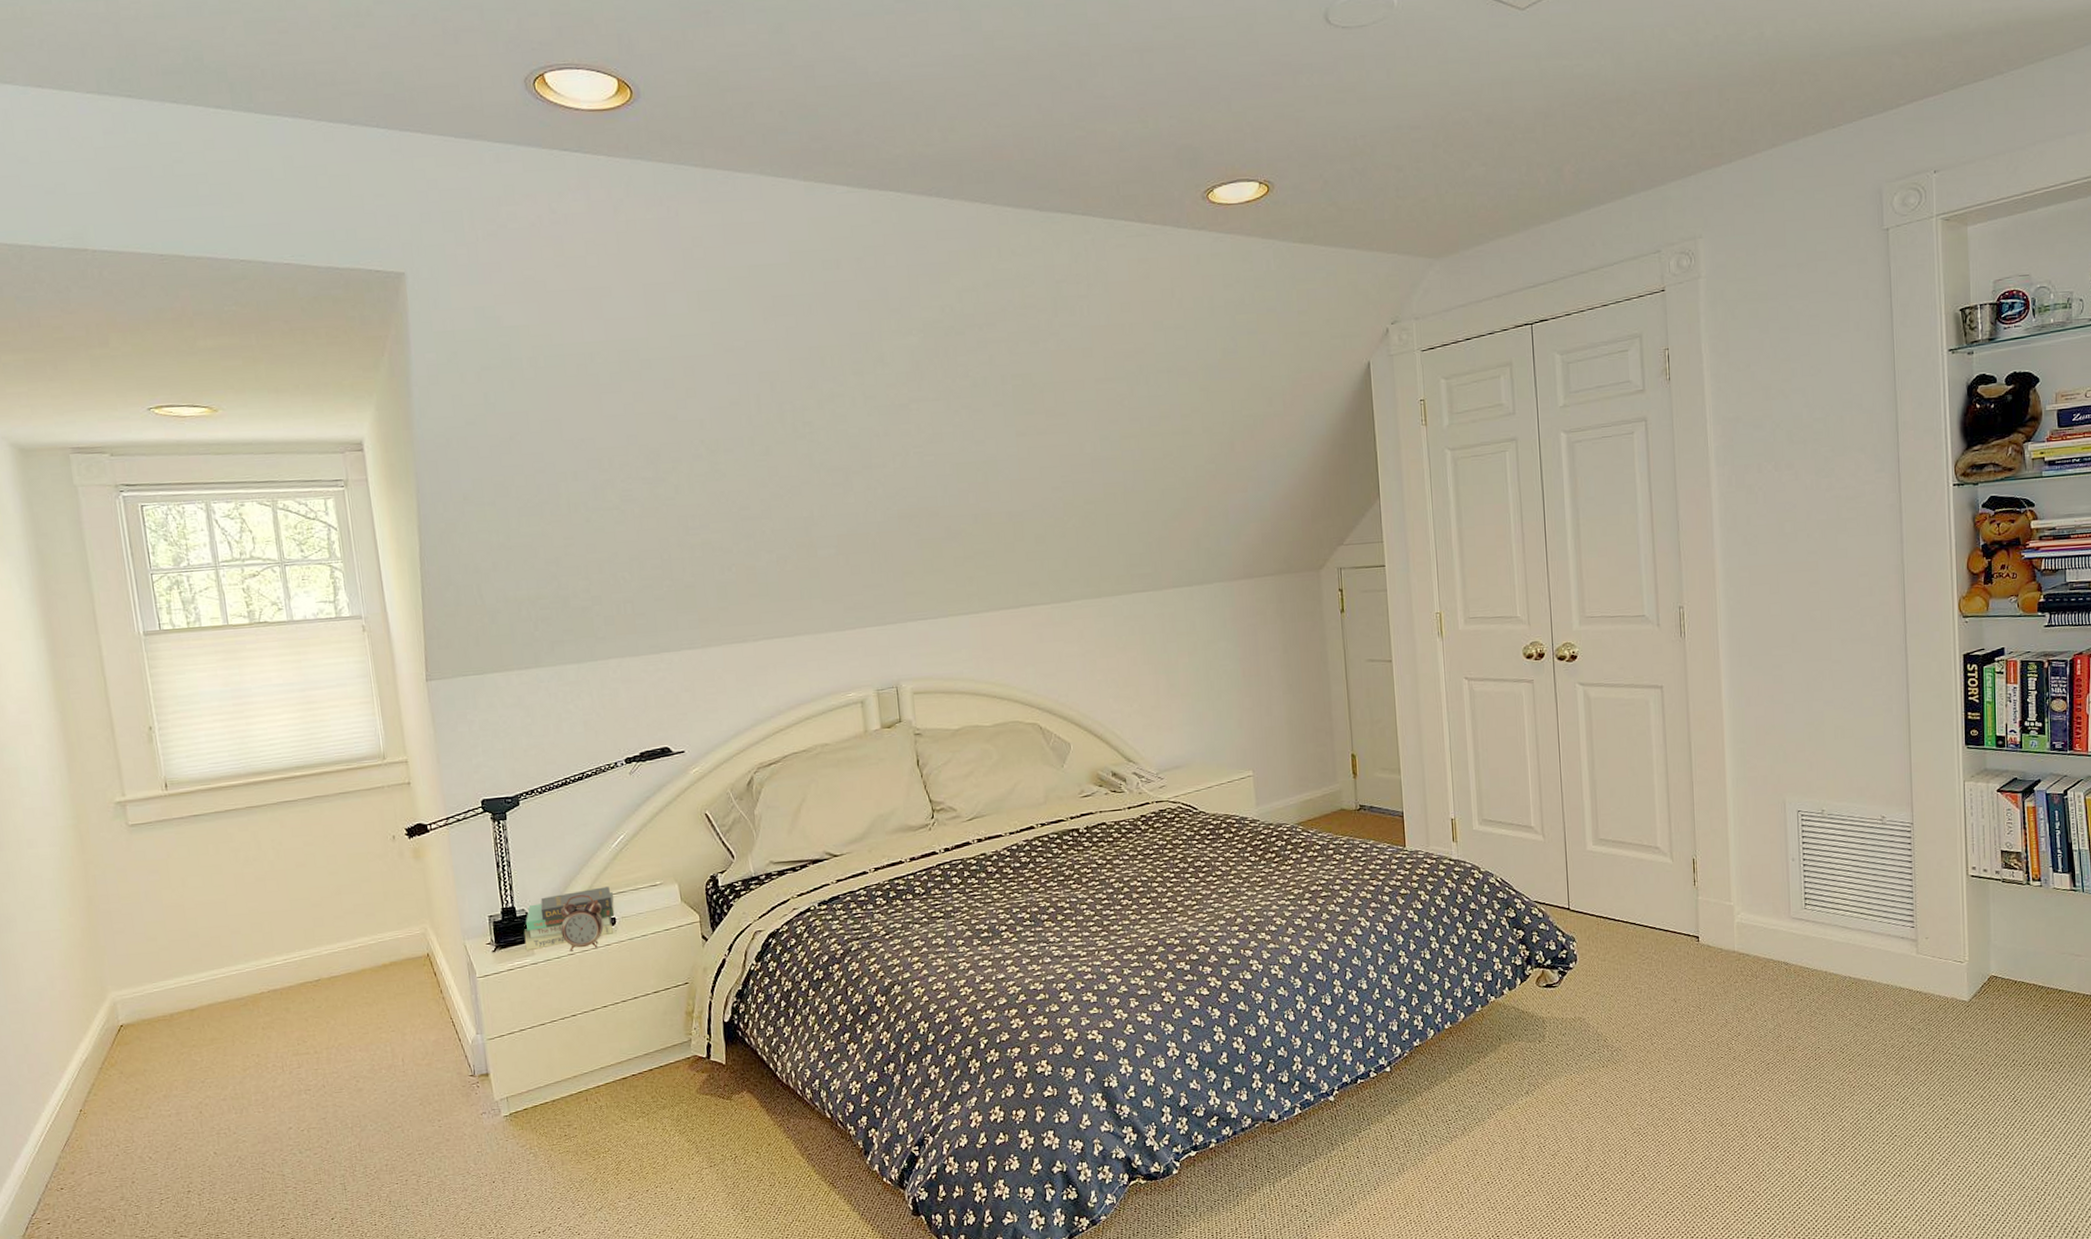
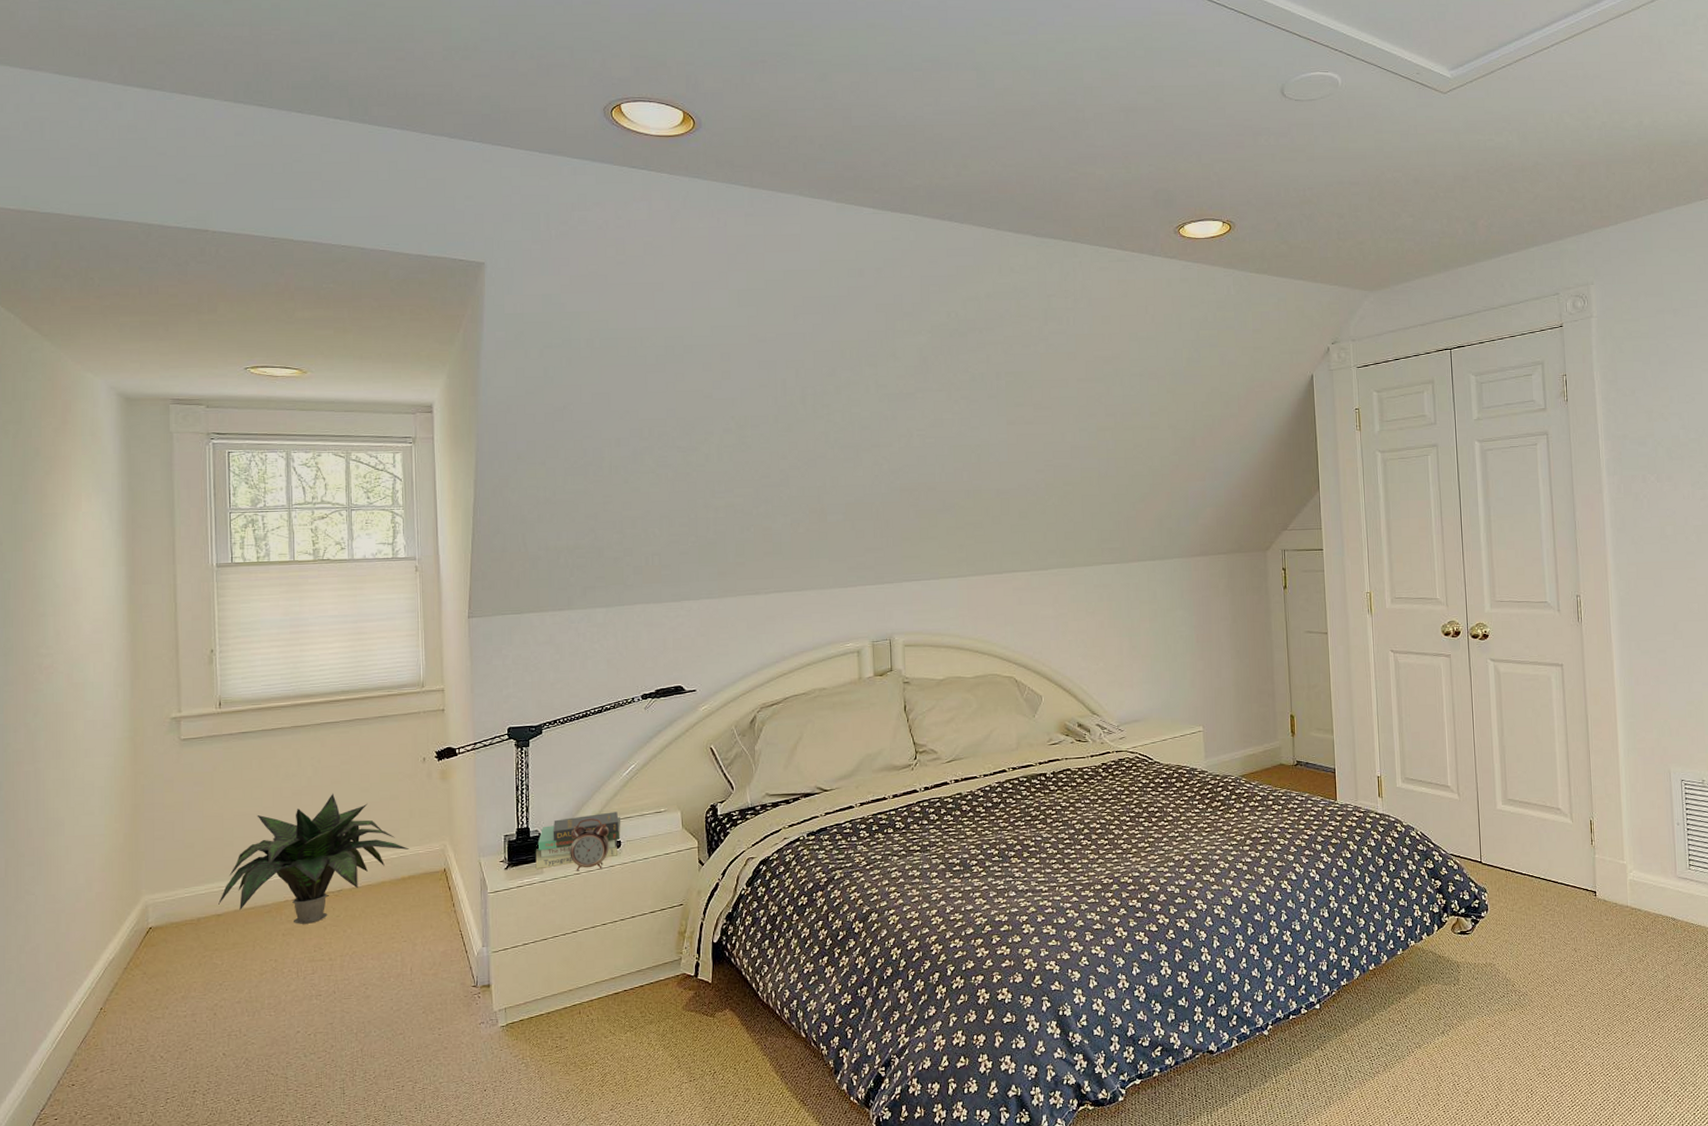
potted plant: none [190,877,388,1017] -> present [218,793,410,924]

